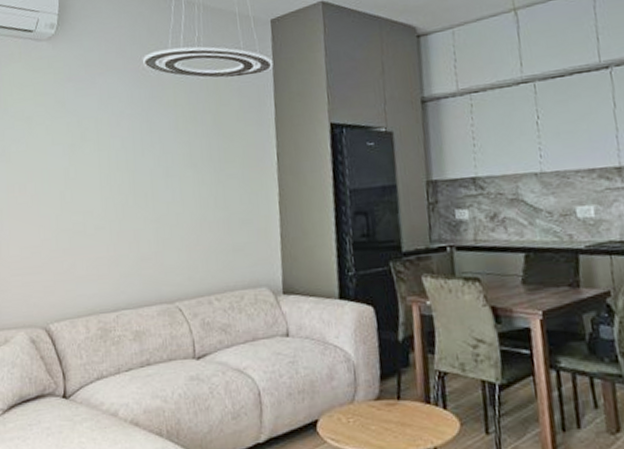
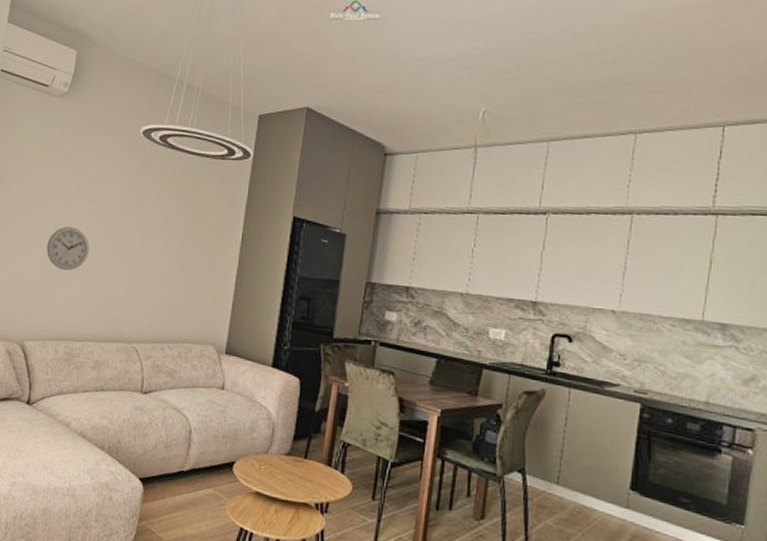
wall clock: none [58,182,107,233] -> present [46,227,89,271]

